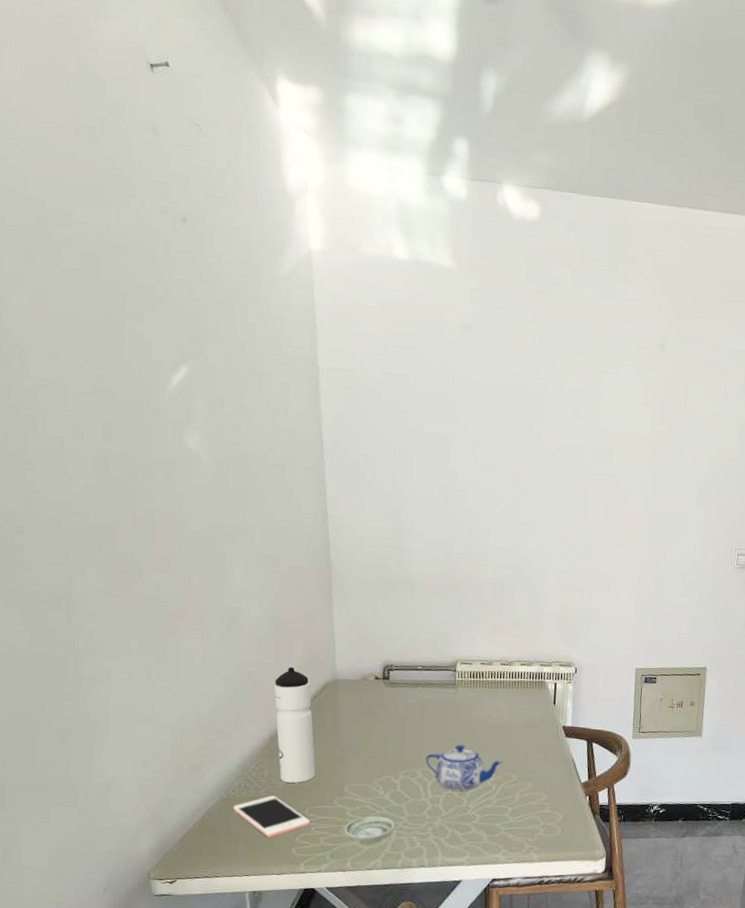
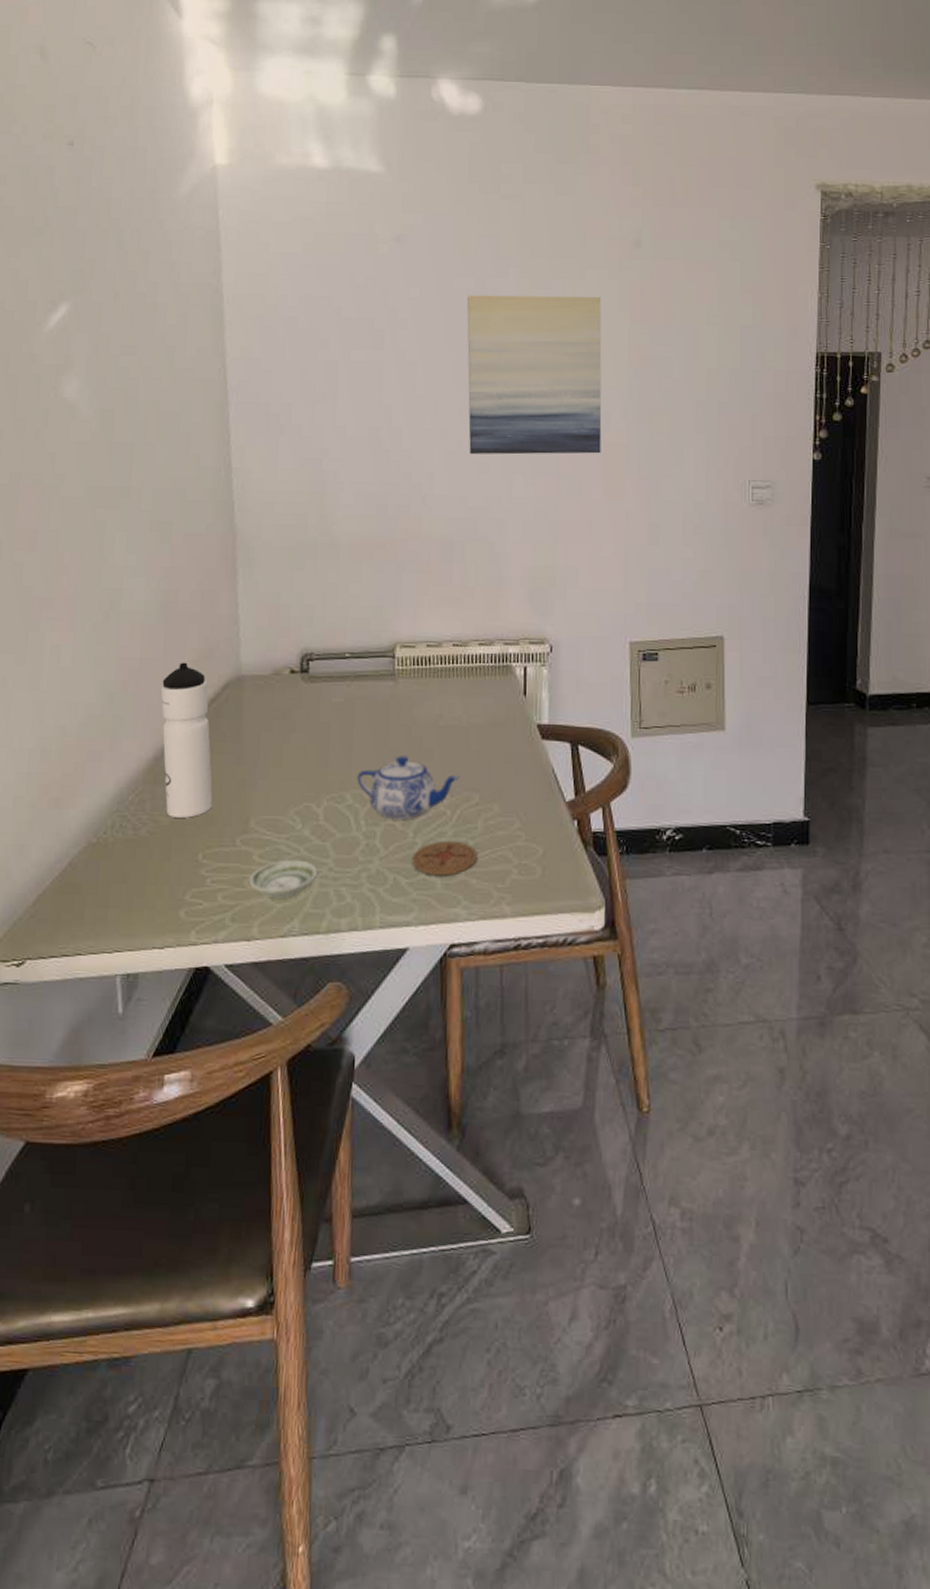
cell phone: present [233,795,311,838] -> none [104,836,205,896]
coaster: none [465,807,514,832] -> present [412,840,477,877]
wall art: none [518,381,631,521] -> present [467,295,602,455]

